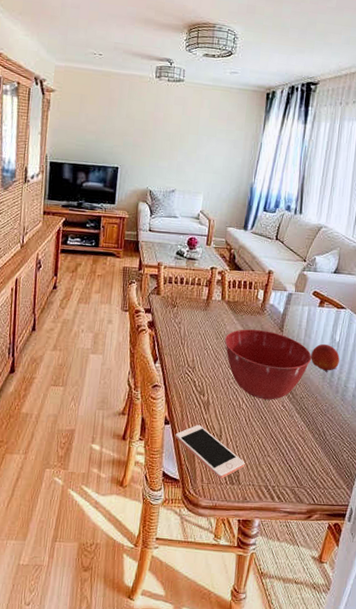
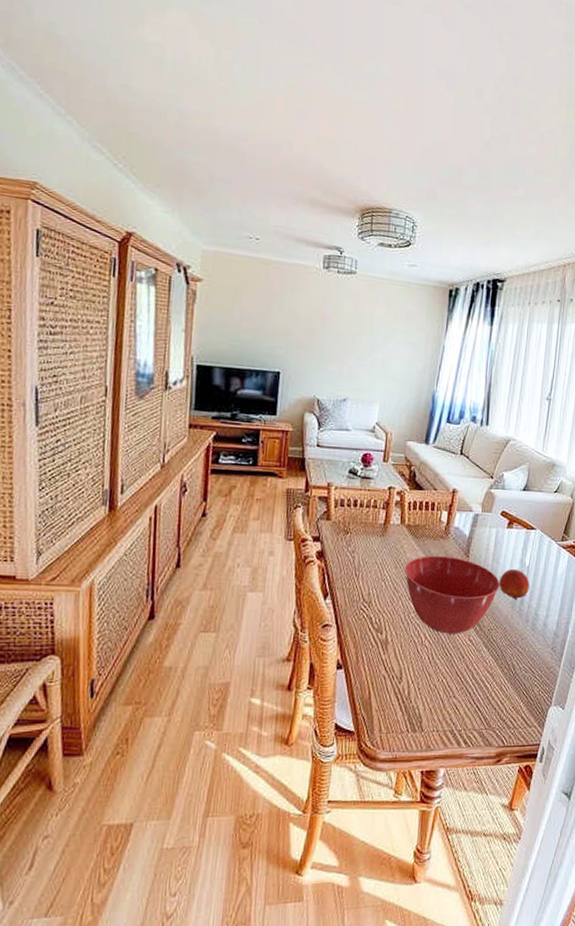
cell phone: present [175,424,245,479] -> none [348,666,429,727]

